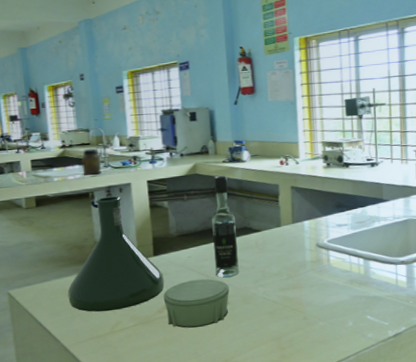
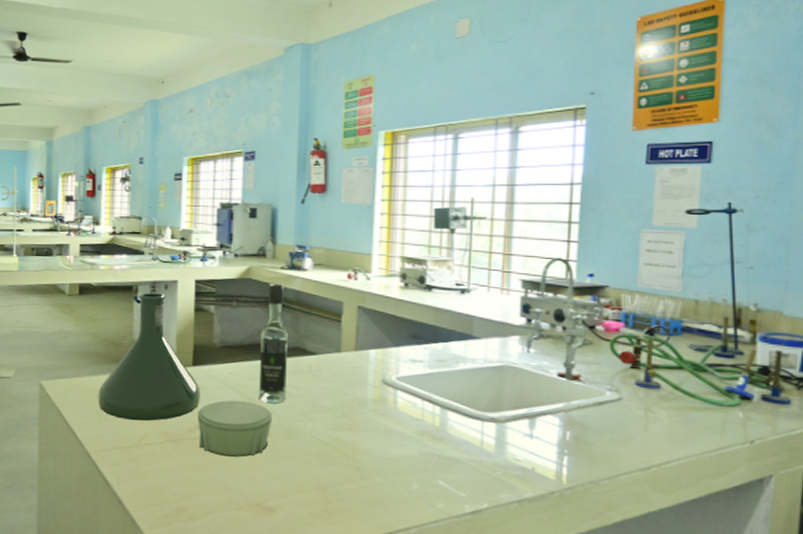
jar: present [80,149,102,175] -> none [129,238,150,267]

